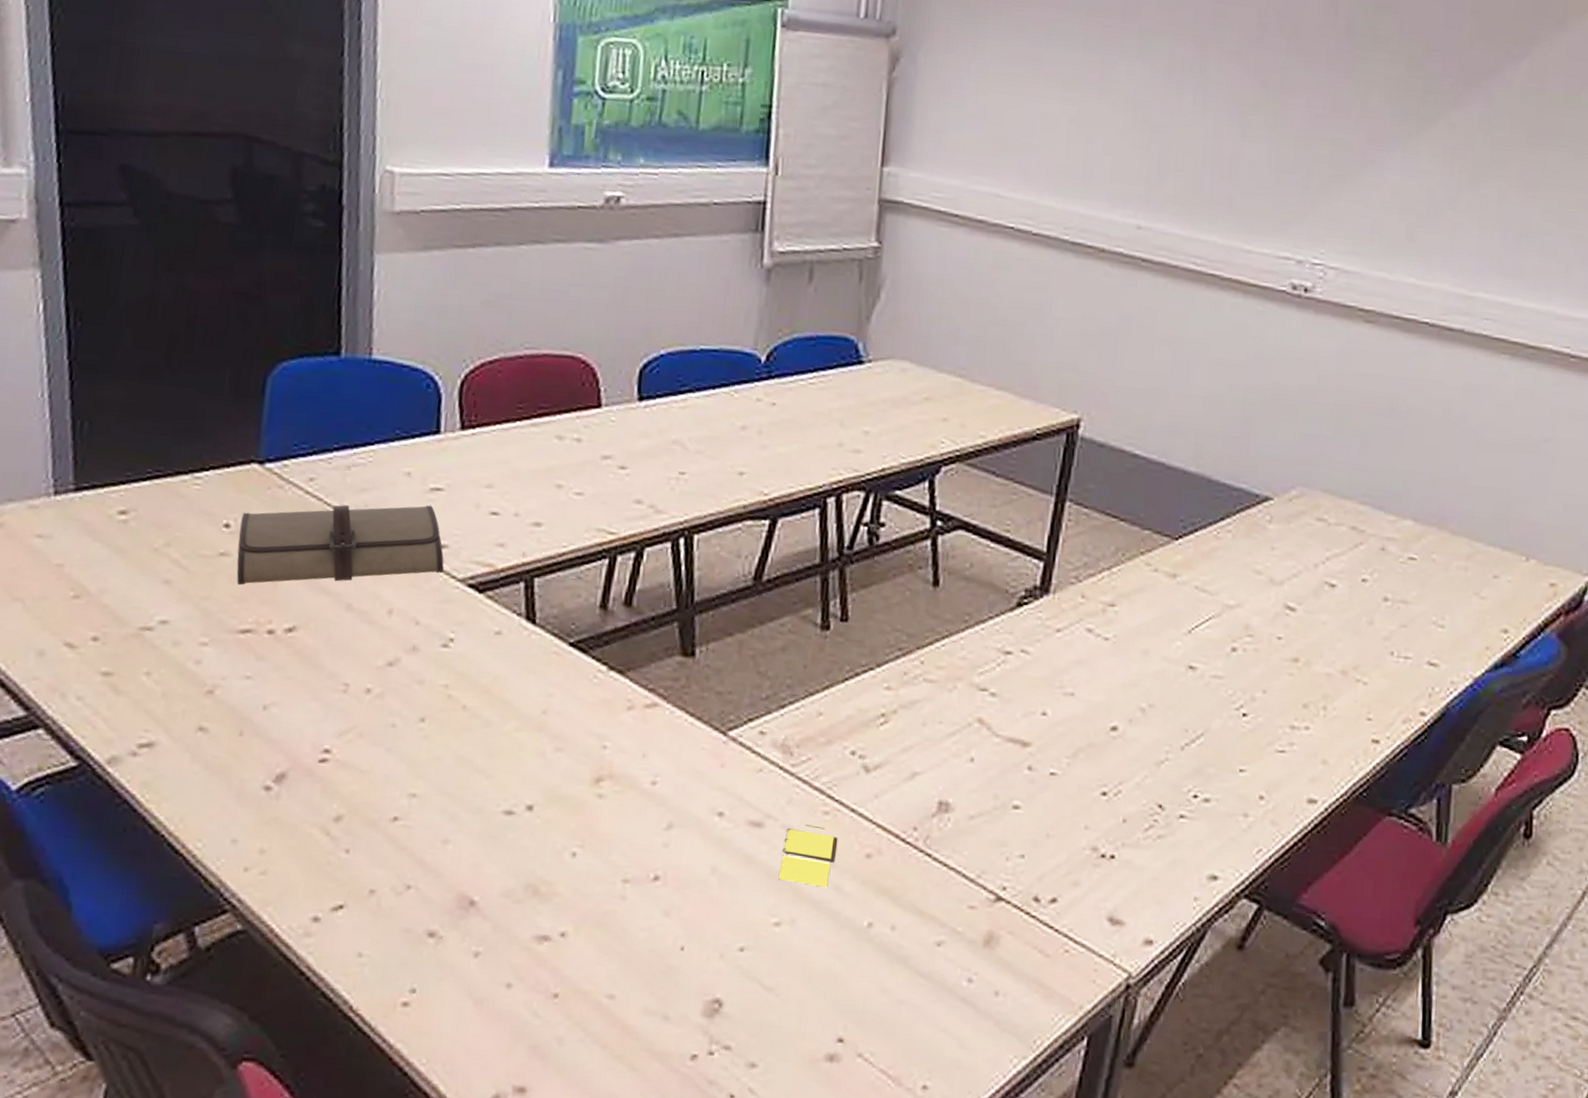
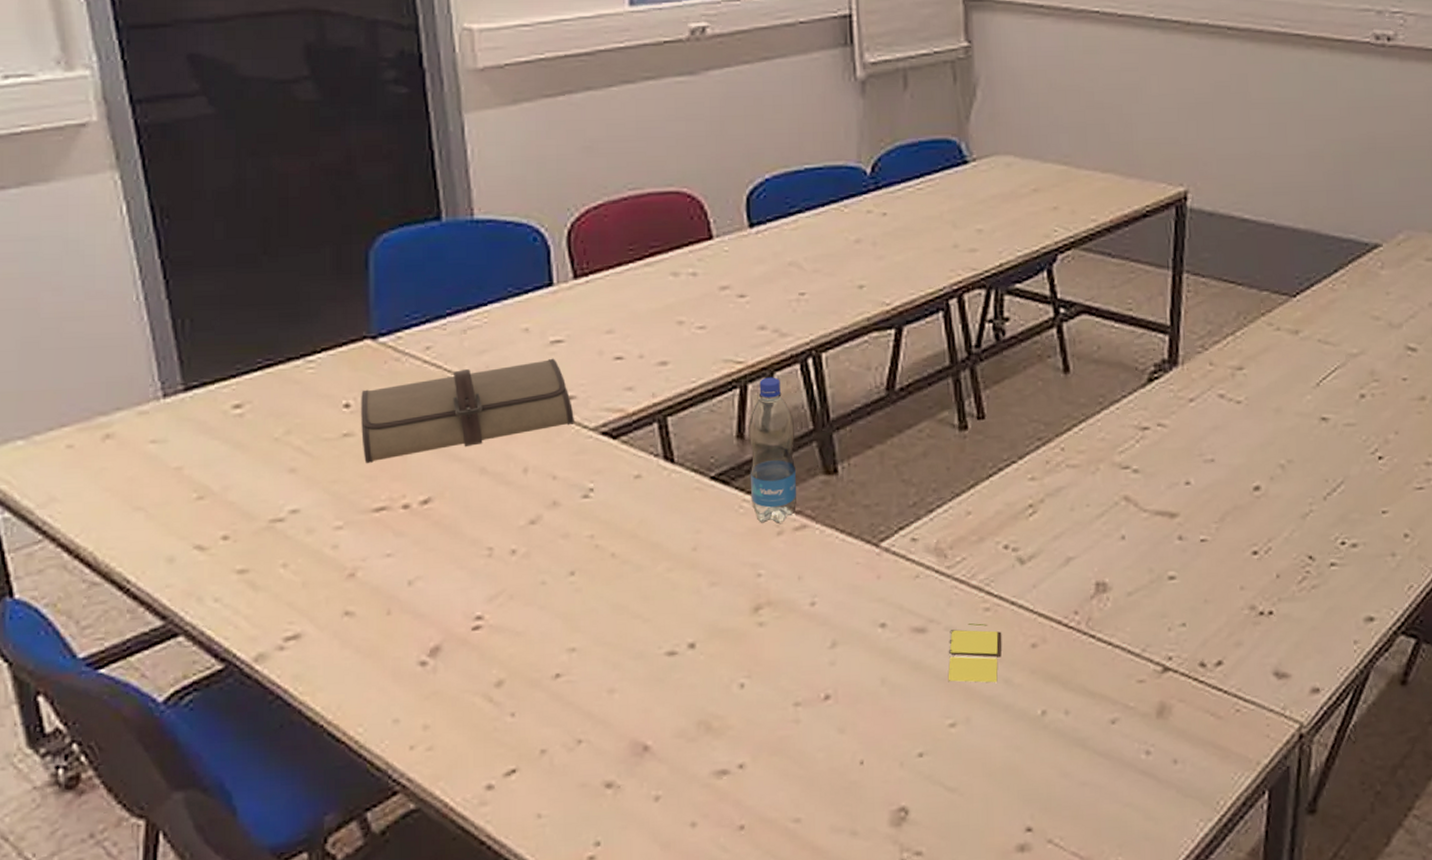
bottle: none [606,551,658,700] -> present [748,377,797,525]

